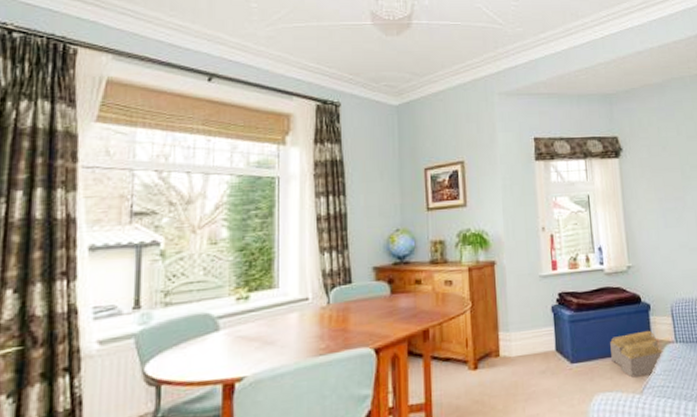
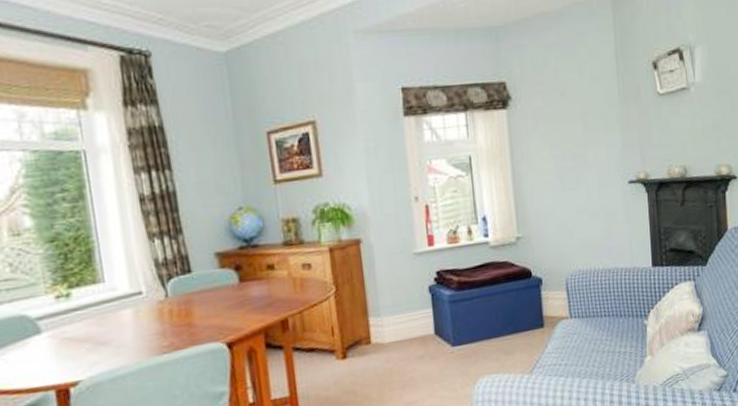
storage basket: present [610,330,664,378] -> none [496,306,556,358]

